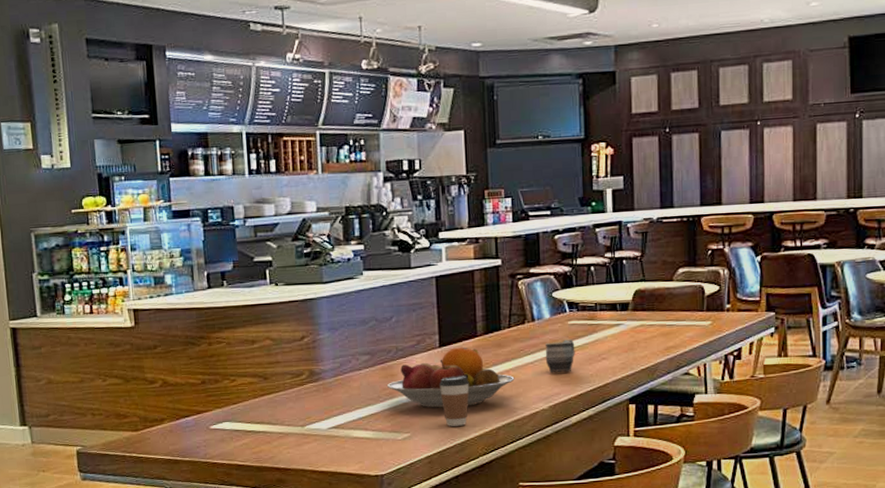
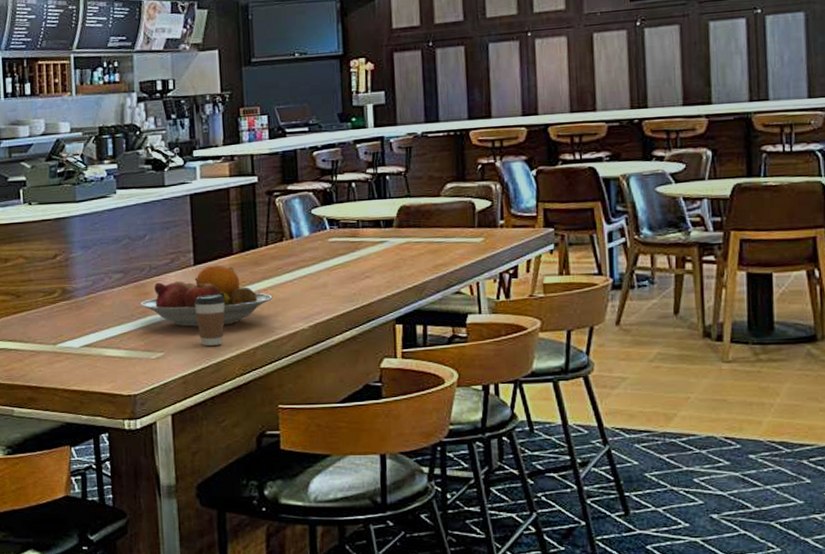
mug: present [545,340,575,373] -> none [304,257,337,292]

